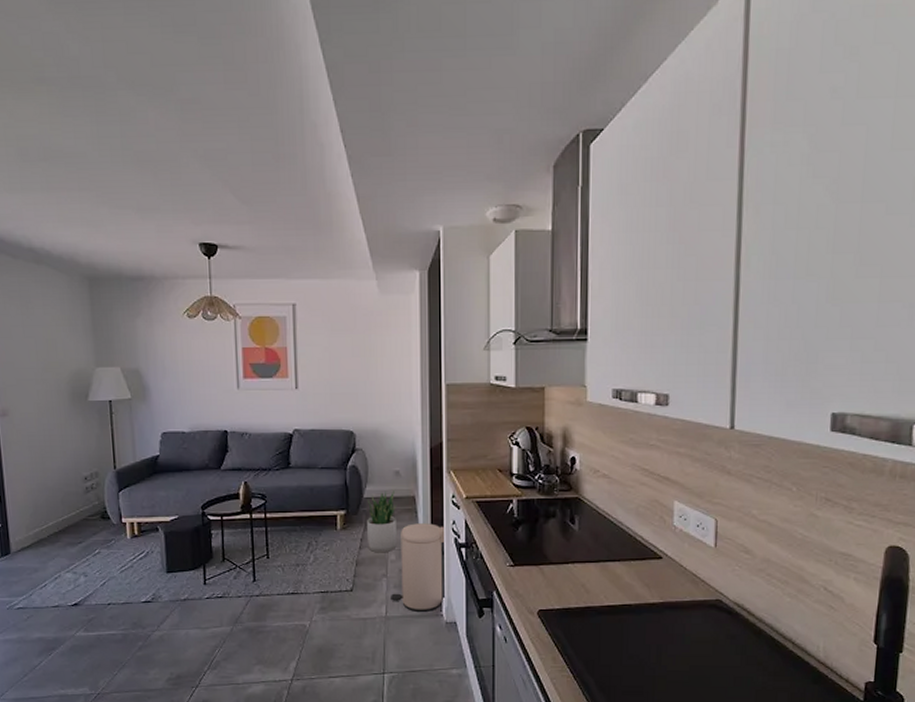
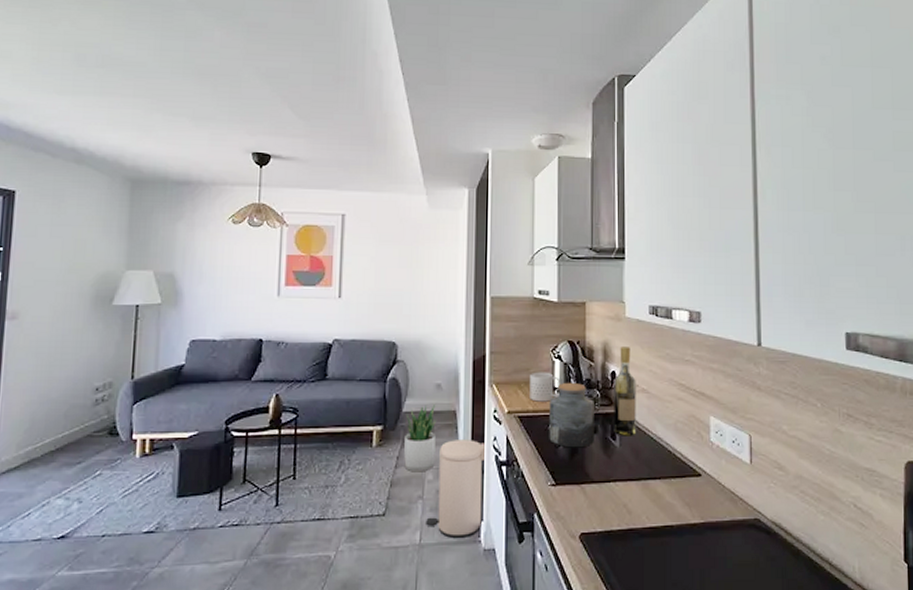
mug: none [486,458,519,487] -> present [529,372,561,402]
jar: none [507,468,553,531] -> present [549,382,594,448]
bottle: none [573,432,597,520] -> present [614,347,636,436]

